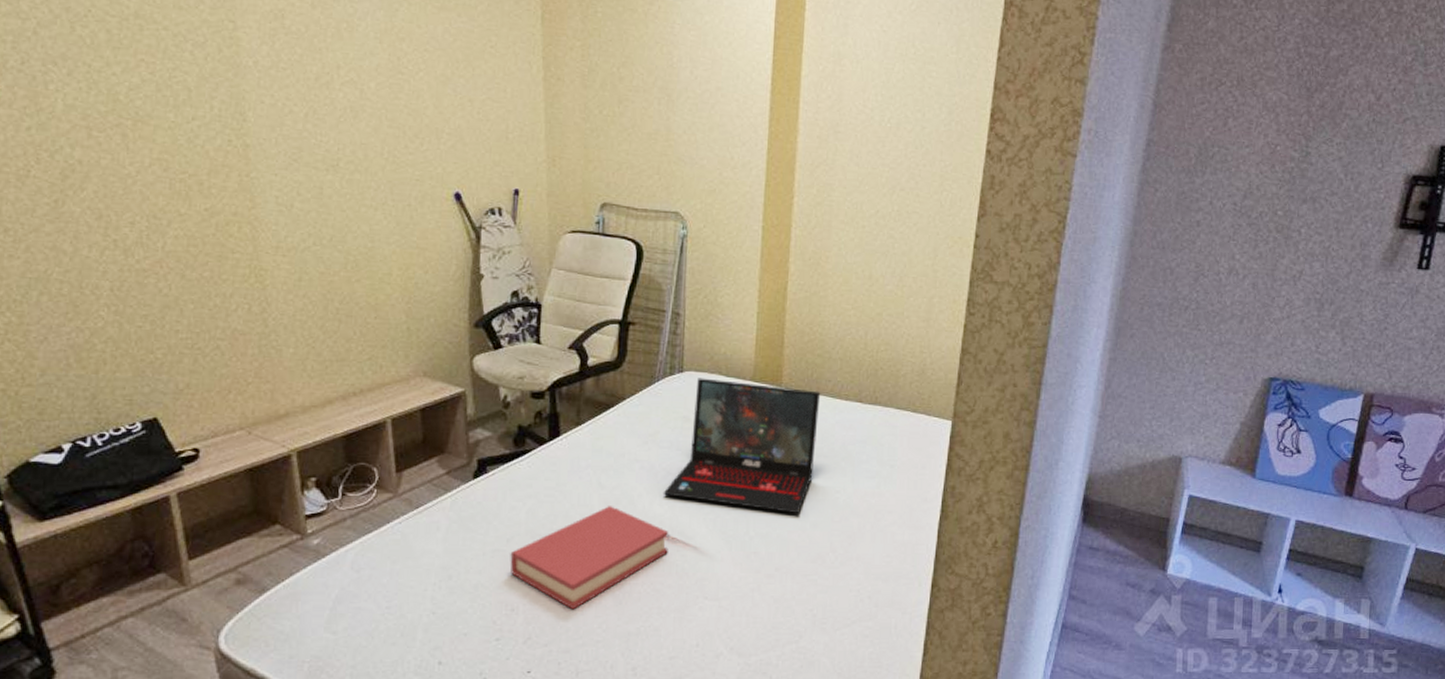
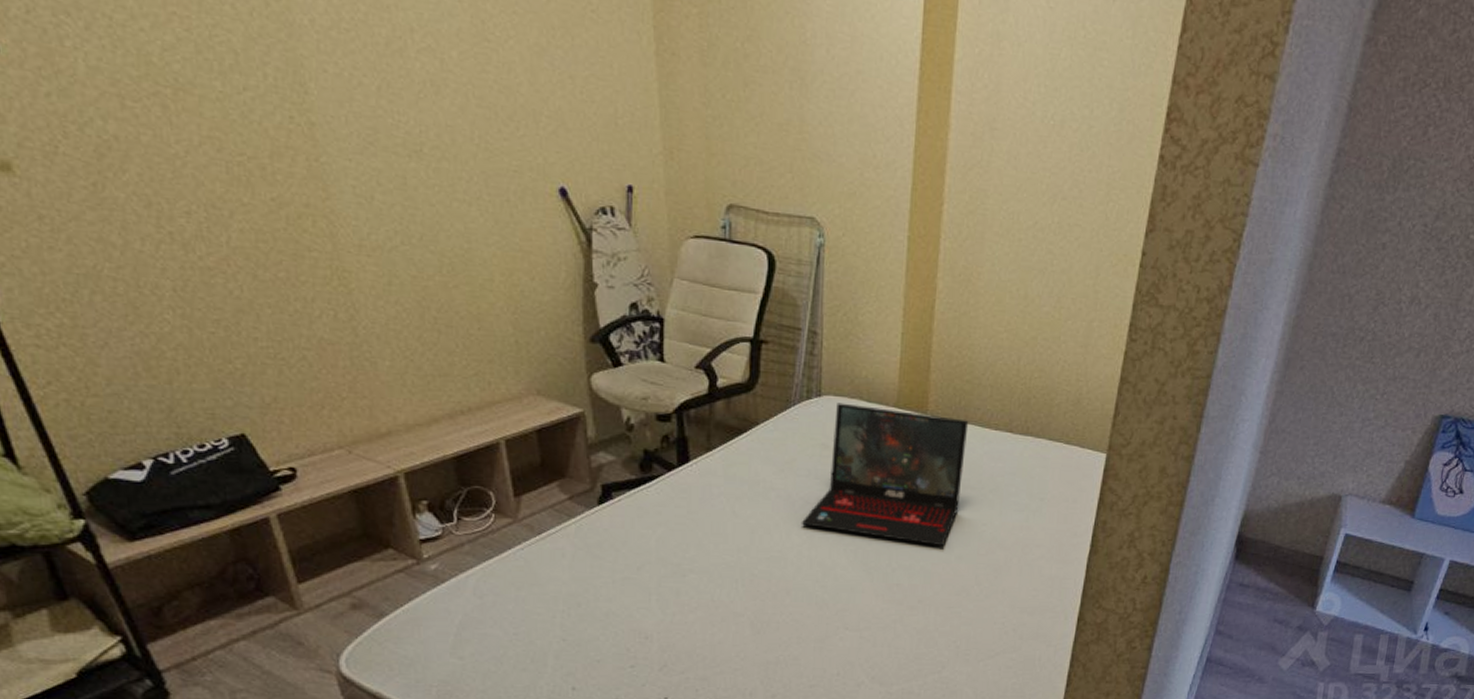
hardback book: present [510,506,669,610] -> none [641,535,808,639]

